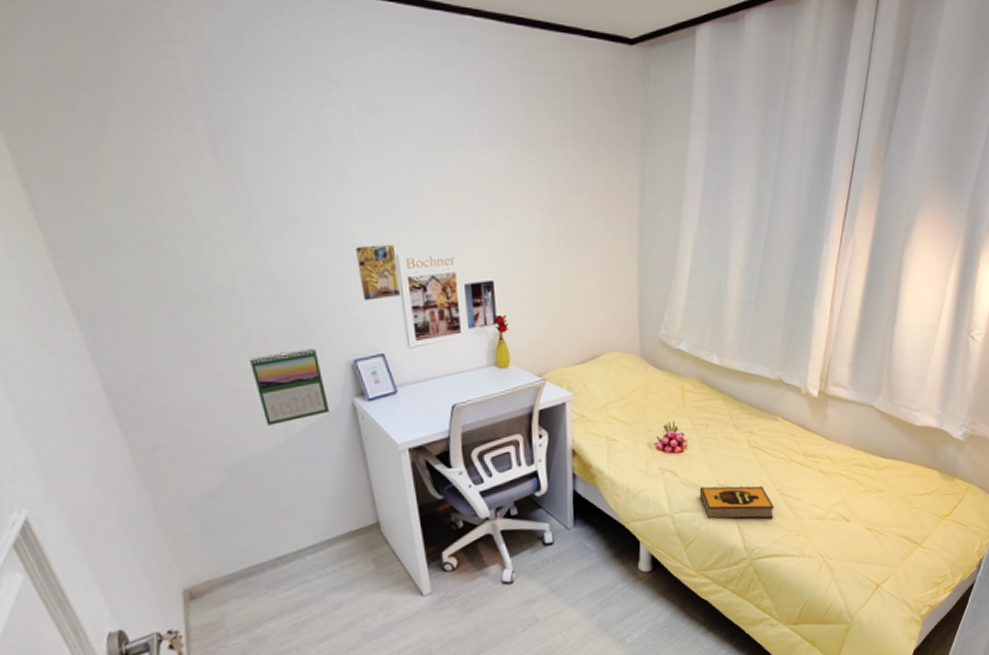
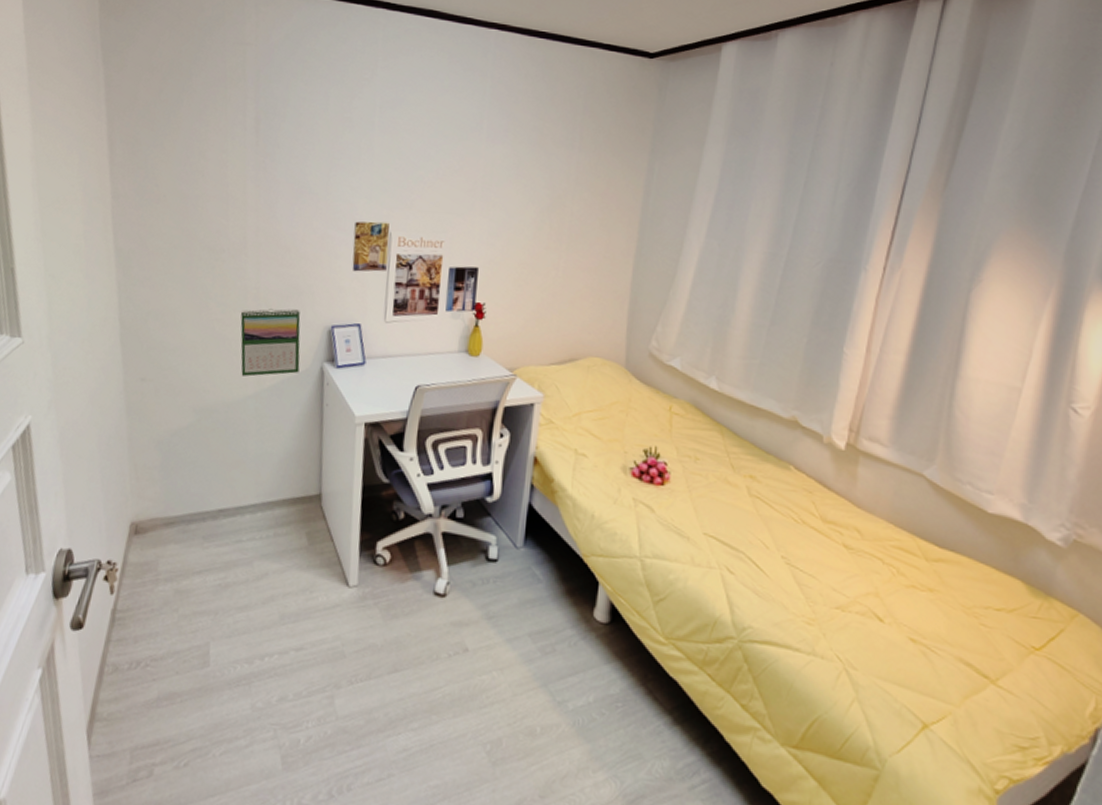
hardback book: present [699,485,775,519] -> none [679,531,777,594]

